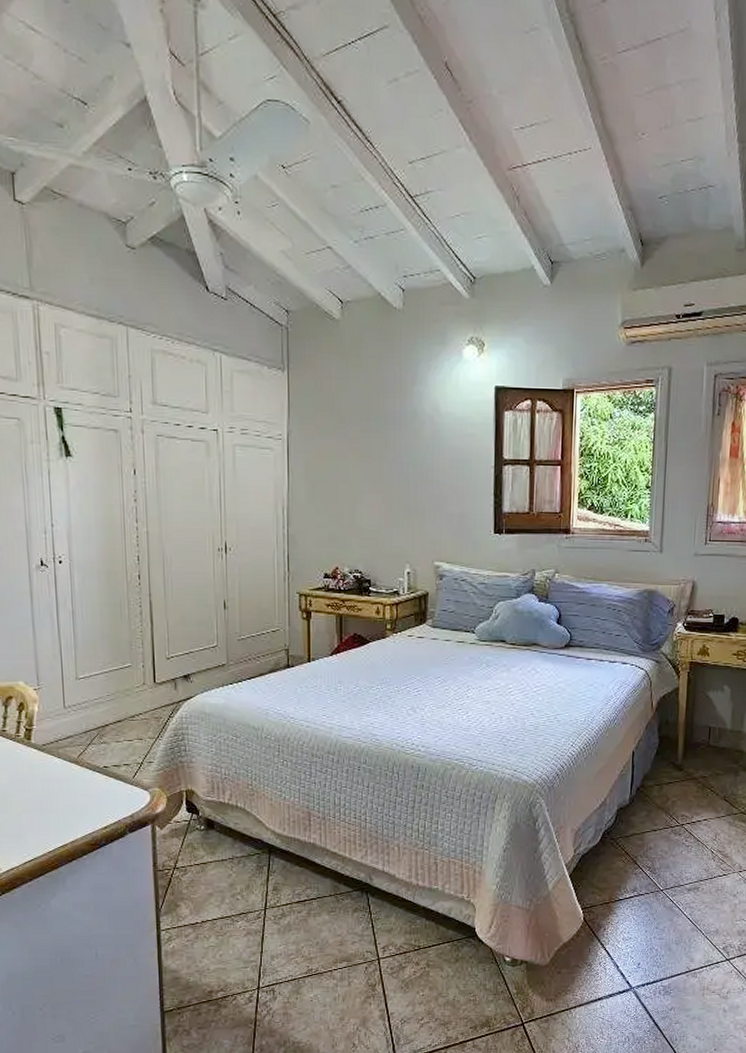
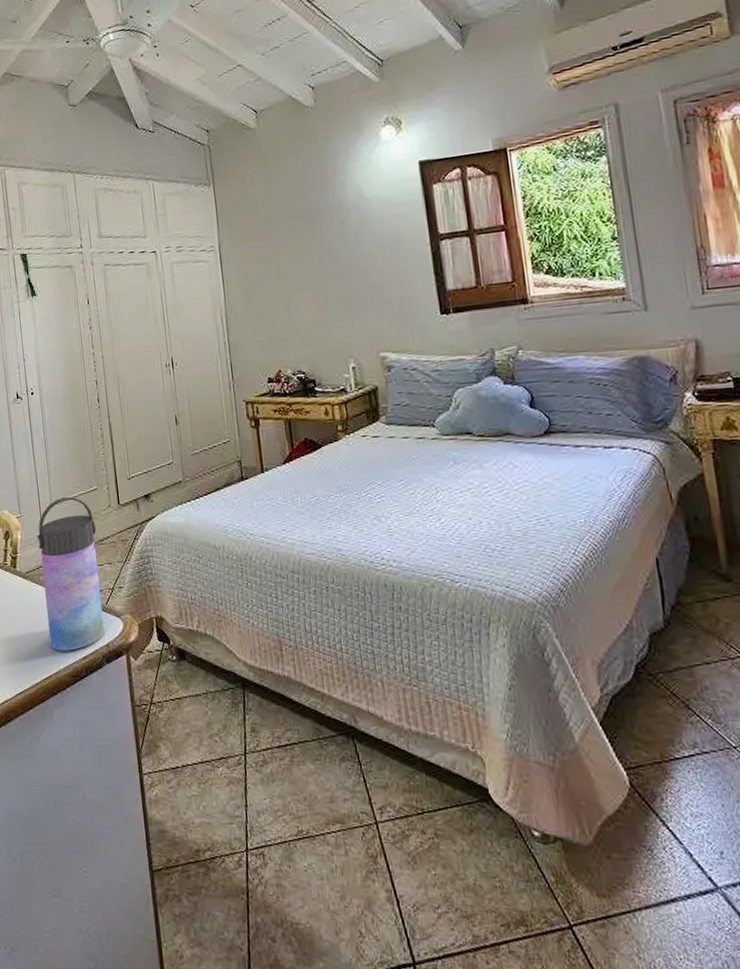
water bottle: none [57,671,130,821] -> present [36,496,105,651]

